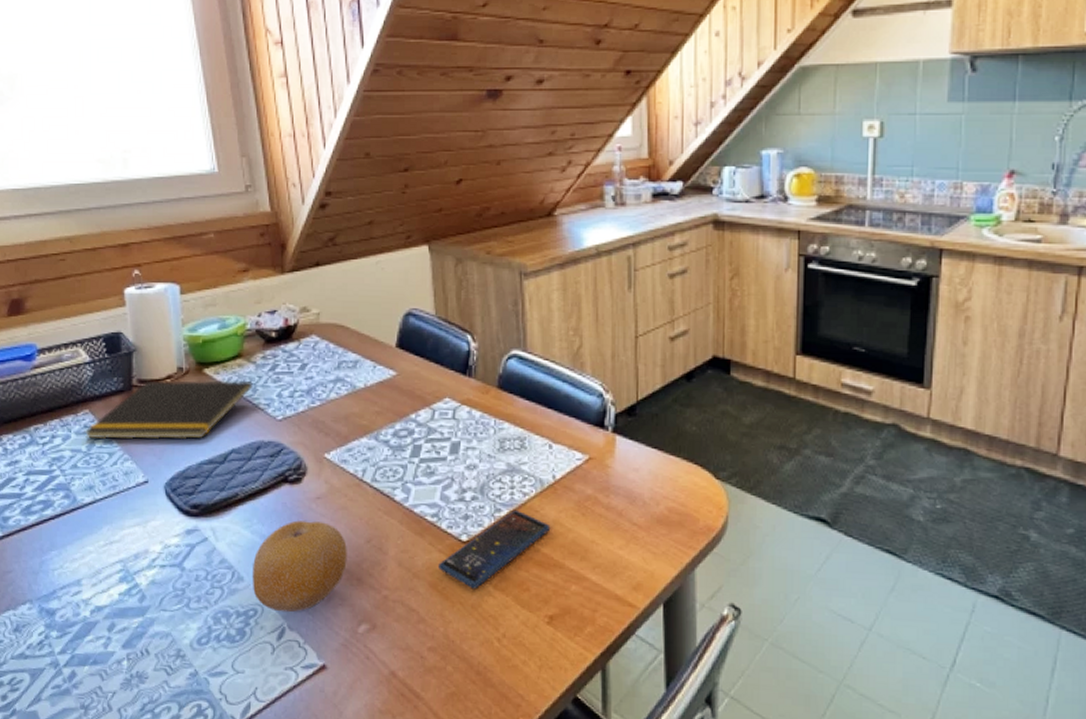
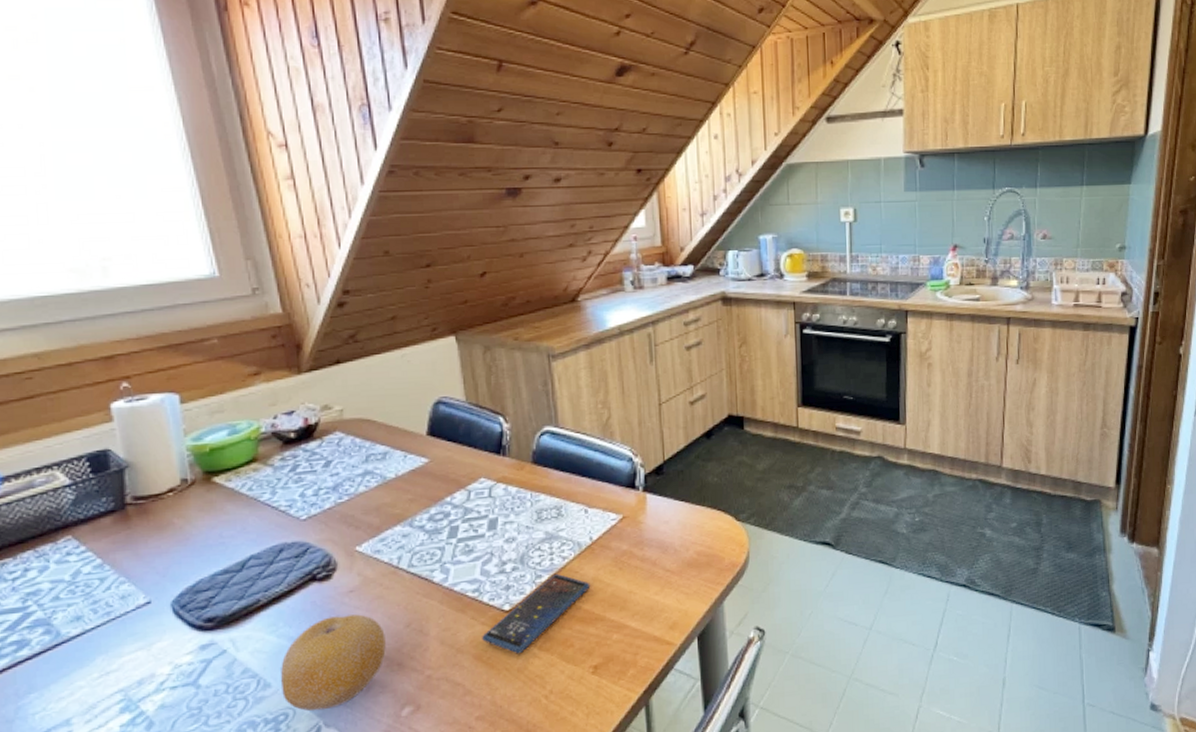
notepad: present [84,380,253,440] -> none [66,484,271,567]

